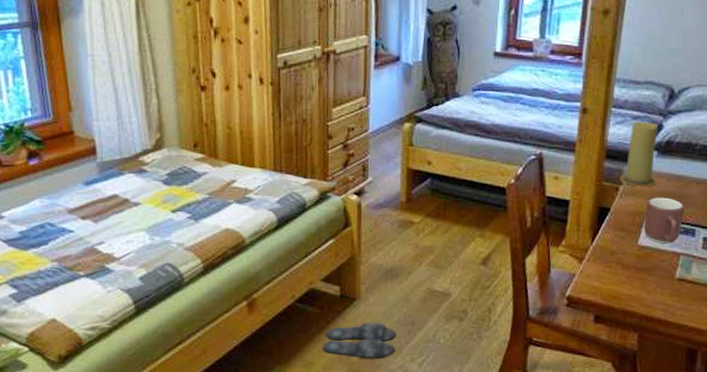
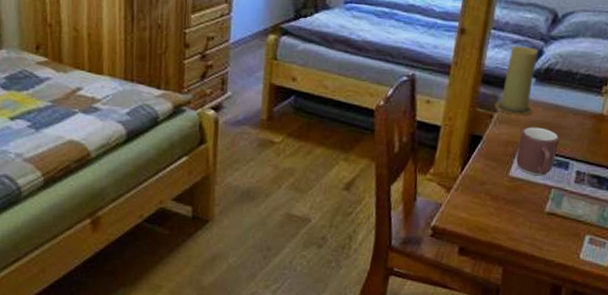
slippers: present [323,322,396,358] -> none [172,245,250,284]

